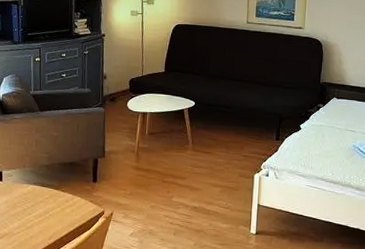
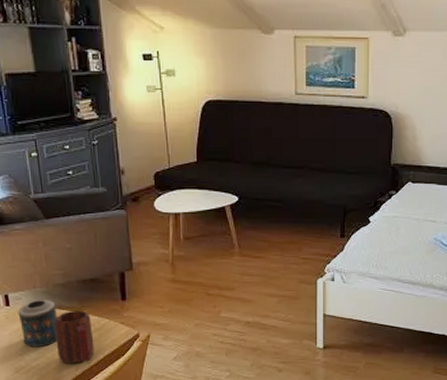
candle: none [8,177,40,218] -> present [18,300,58,348]
mug: none [35,188,67,234] -> present [54,310,95,364]

